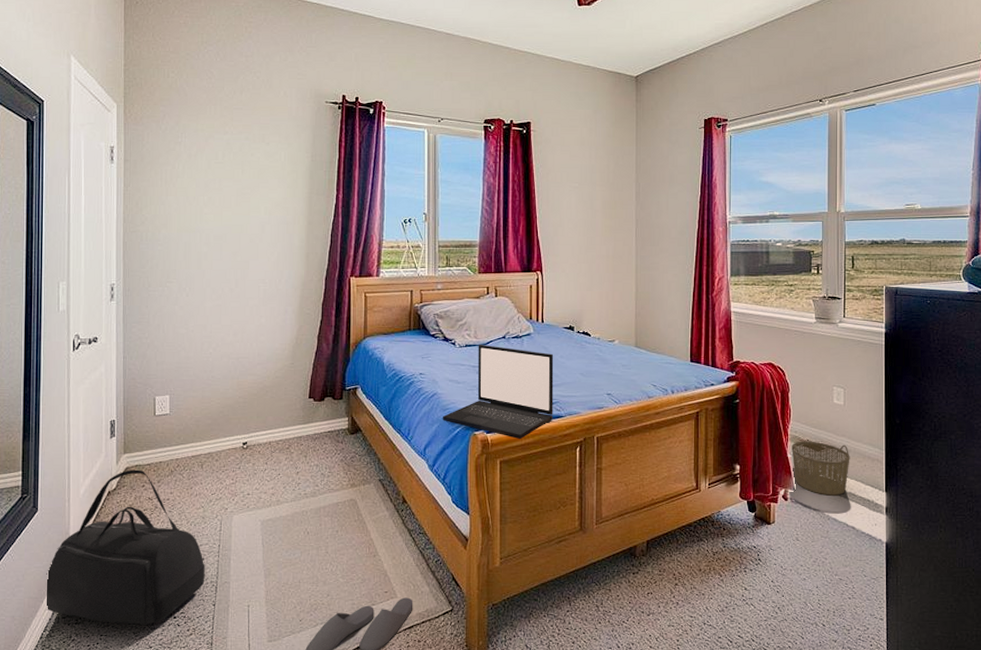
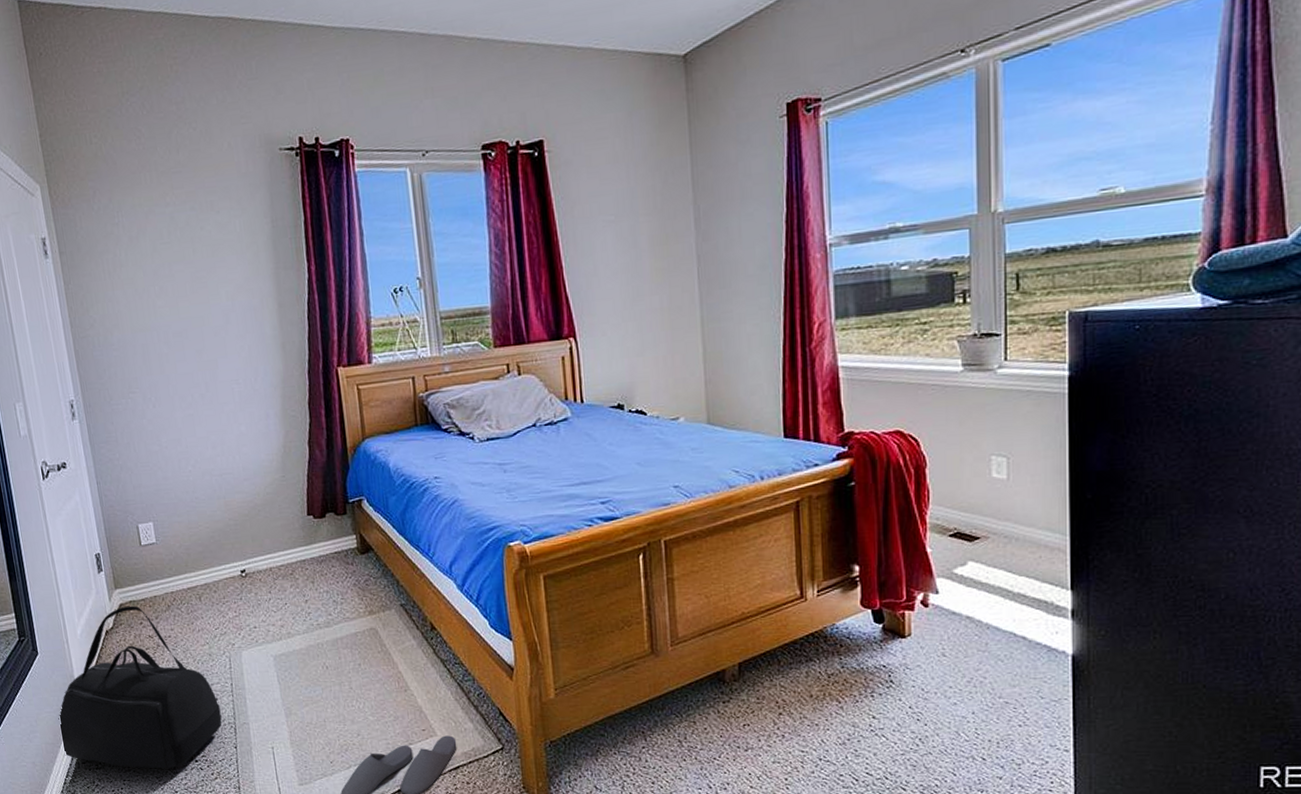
laptop: present [443,344,554,440] -> none [468,435,606,550]
basket: present [791,441,850,496] -> none [932,529,1018,599]

